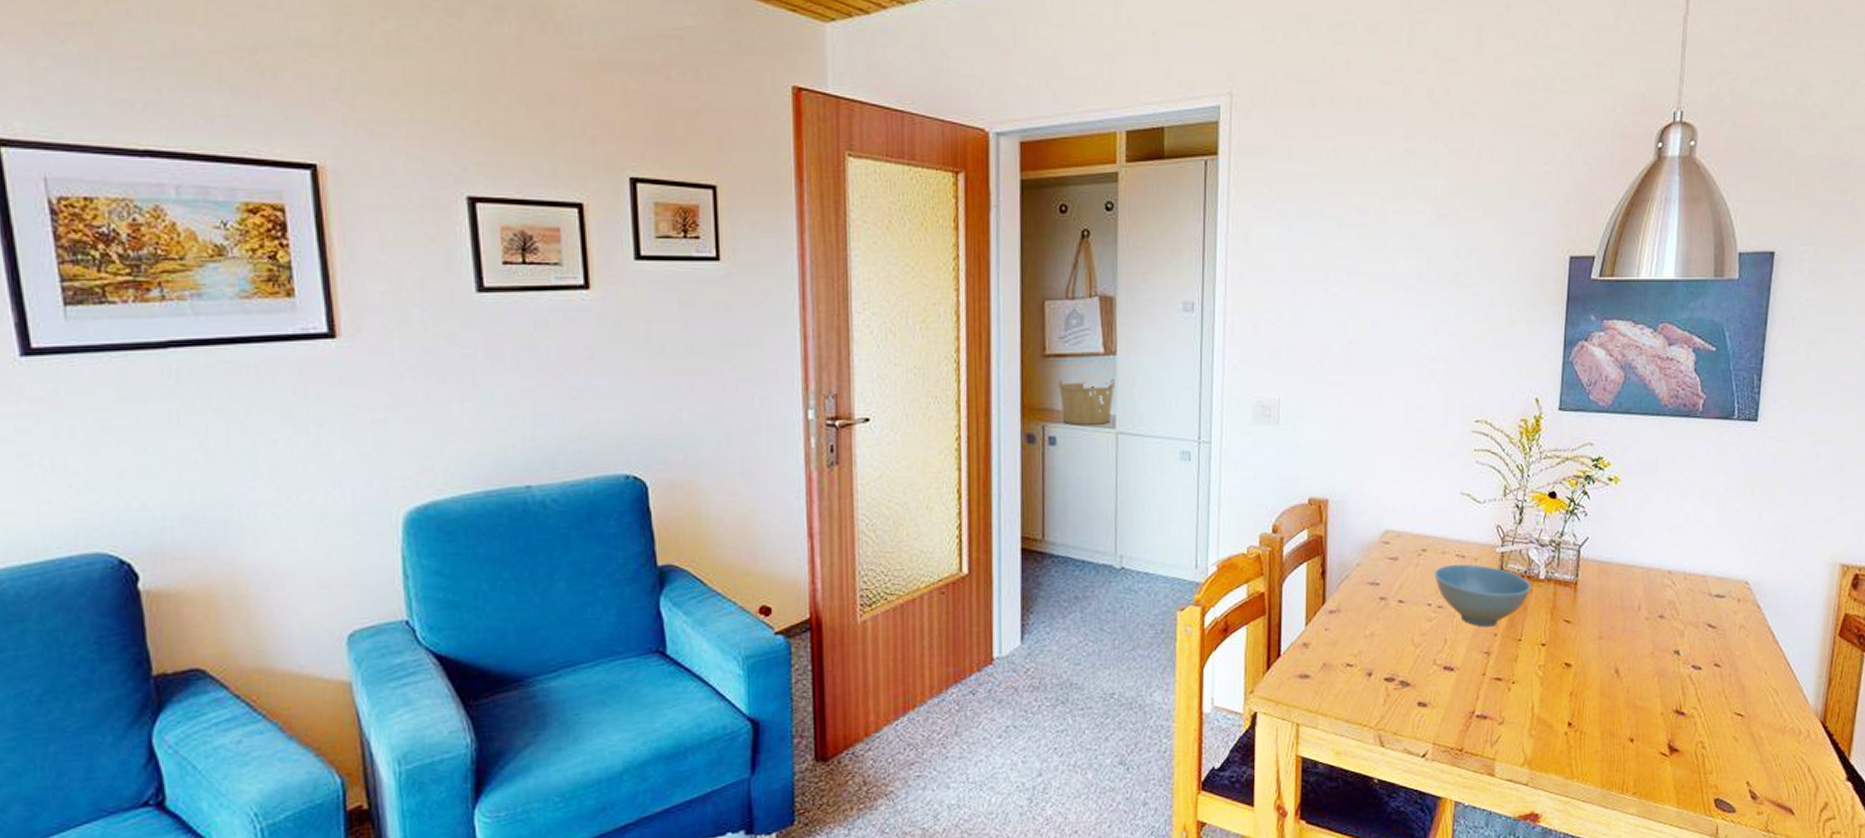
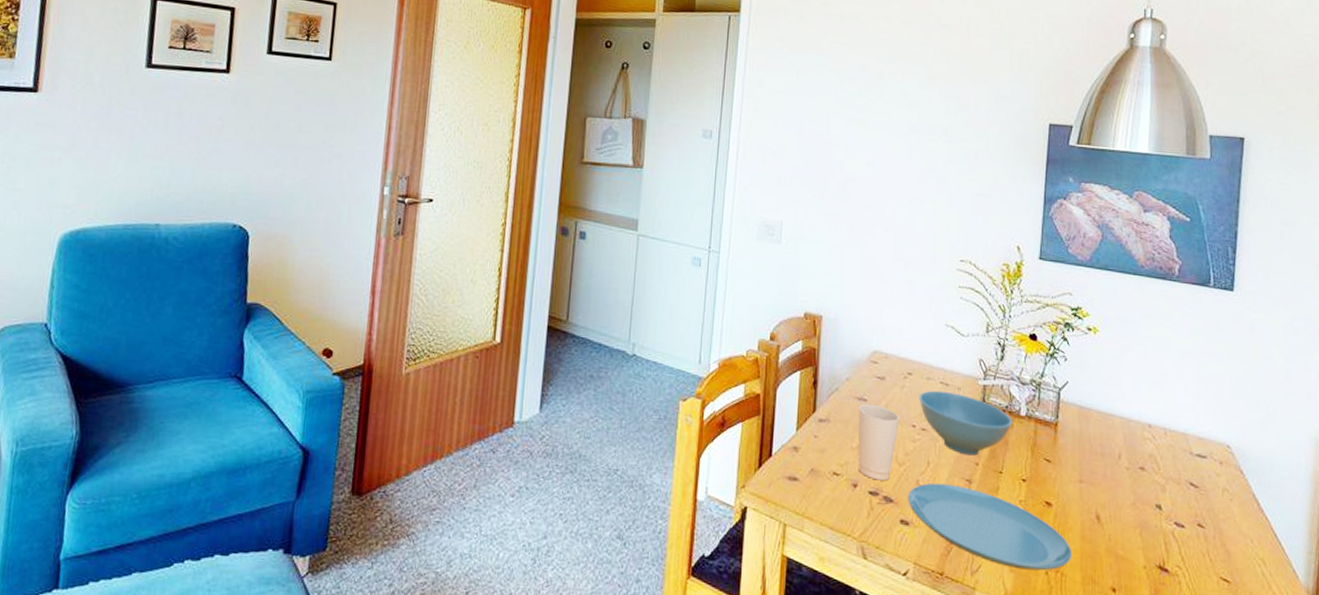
basket: present [1058,378,1115,425] -> none [591,184,640,226]
cup: none [1371,587,1414,666] -> present [858,403,900,481]
plate: none [1426,659,1592,734] -> present [908,483,1073,571]

